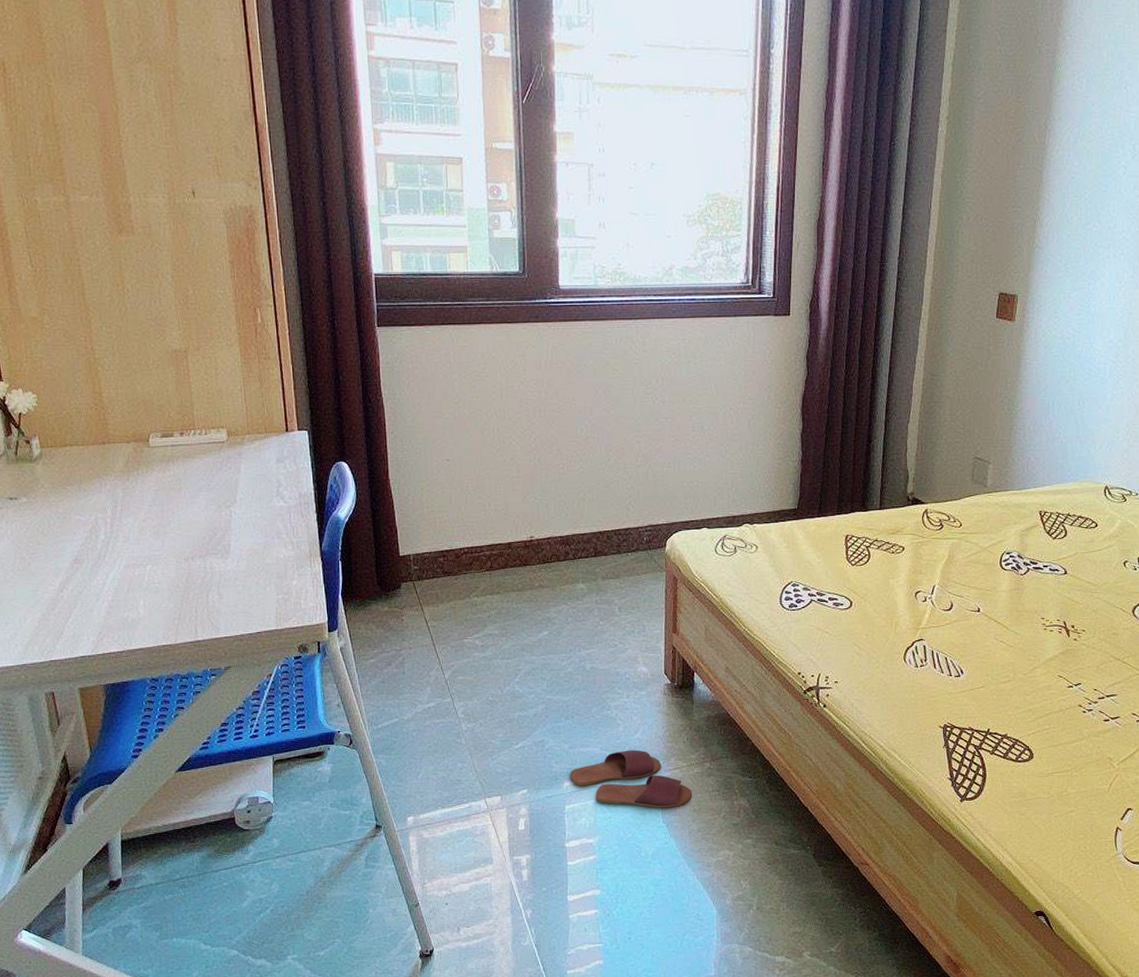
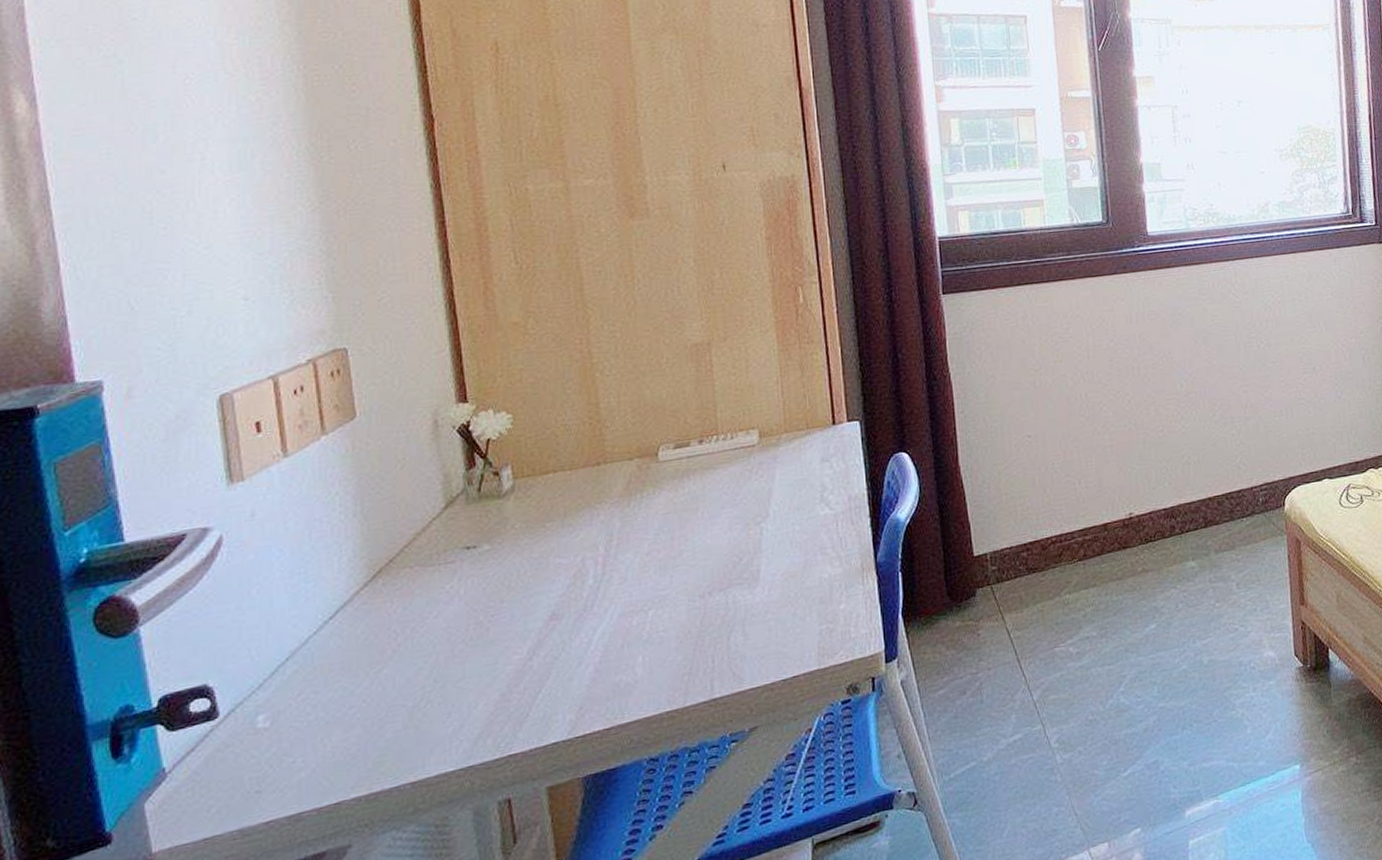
slippers: present [570,750,693,808] -> none [1192,754,1339,830]

